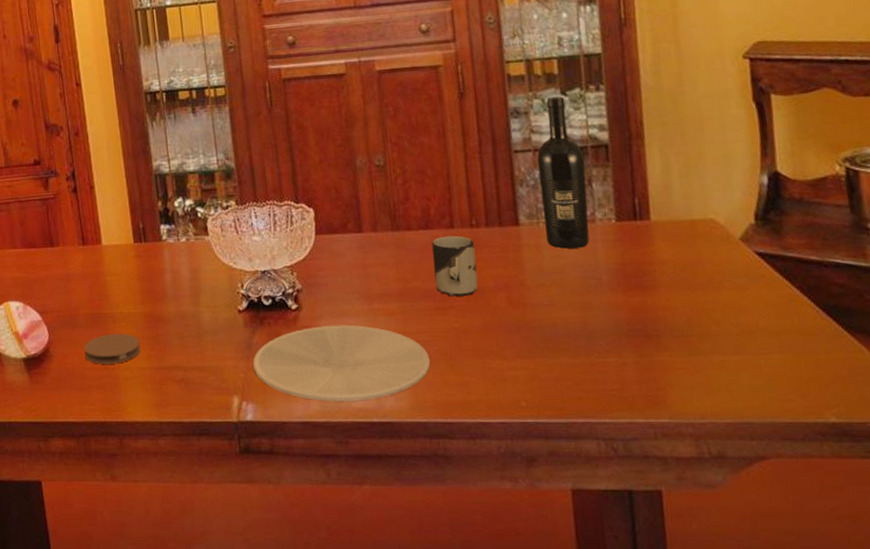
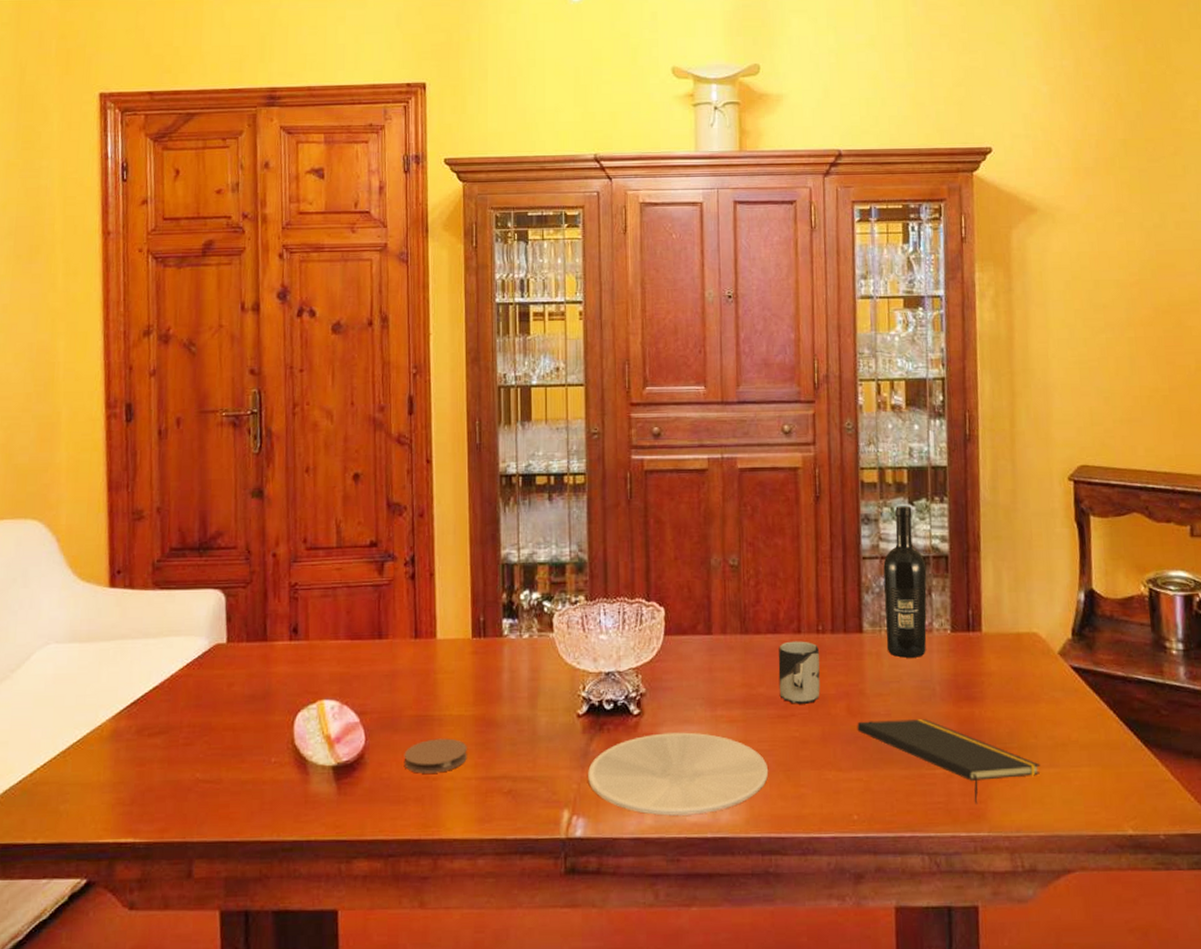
notepad: none [519,308,725,392] -> present [857,719,1041,804]

